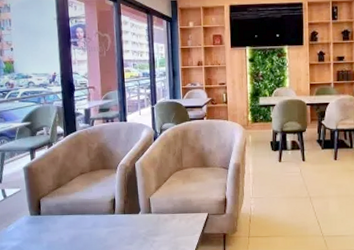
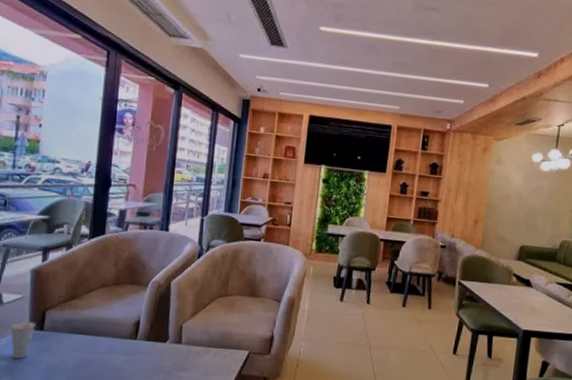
cup: none [15,209,35,240] -> present [10,321,36,359]

